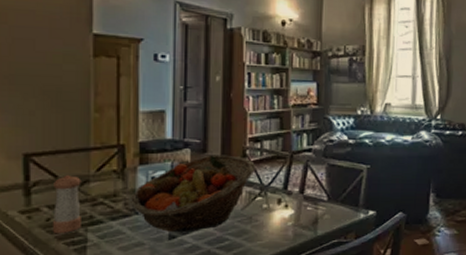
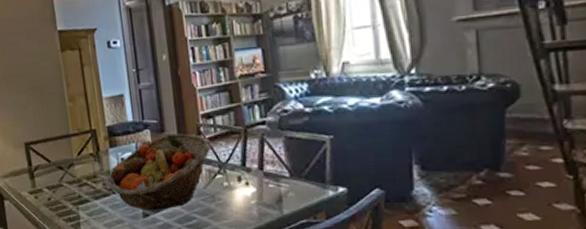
pepper shaker: present [52,174,81,233] -> none [48,159,74,211]

